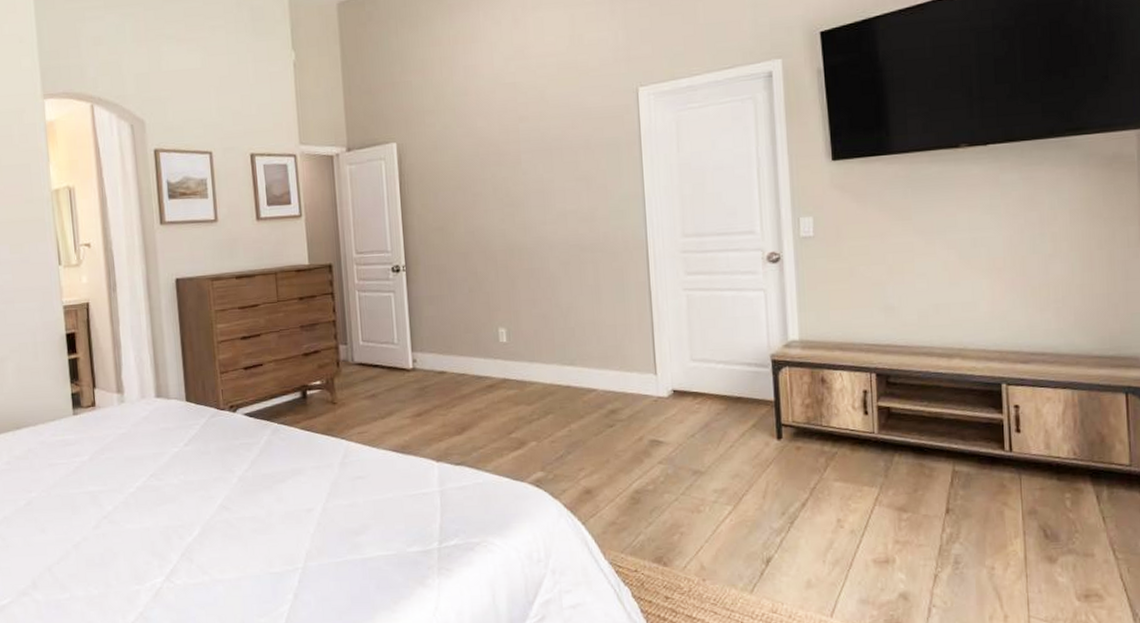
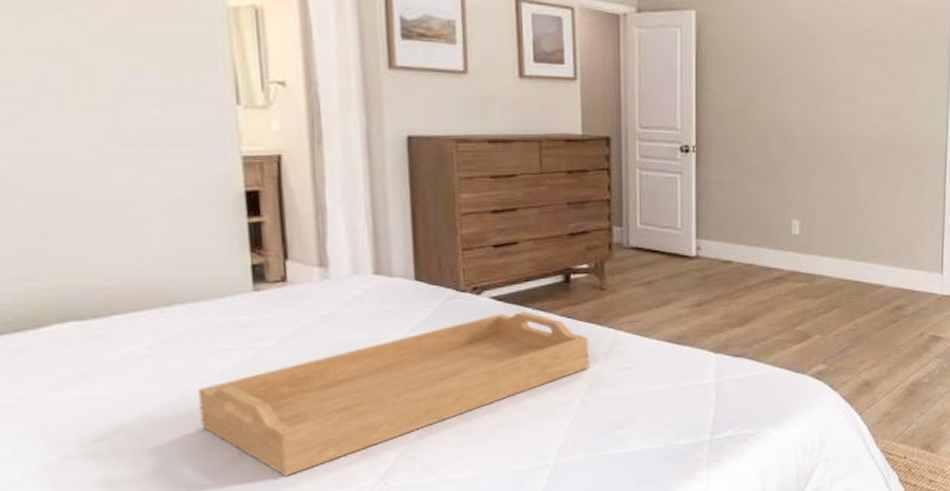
serving tray: none [38,426,327,572] -> present [198,312,589,476]

